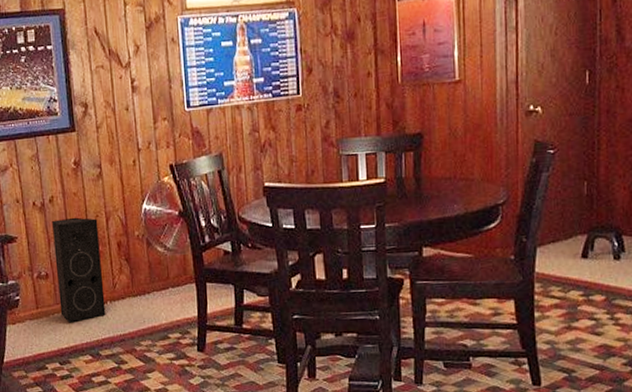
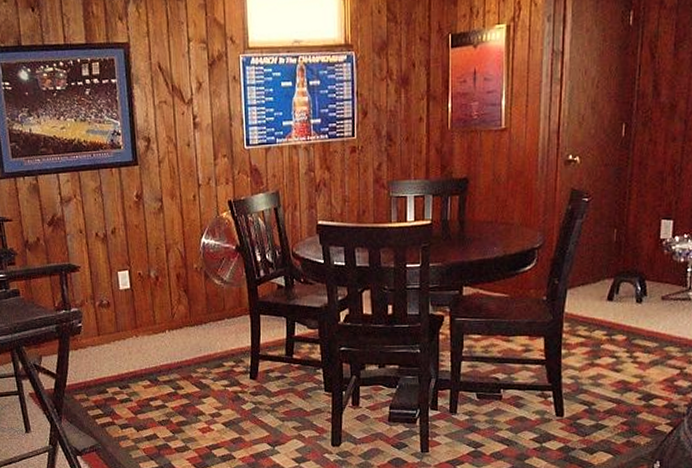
speaker: present [51,217,106,323] -> none [113,249,164,350]

